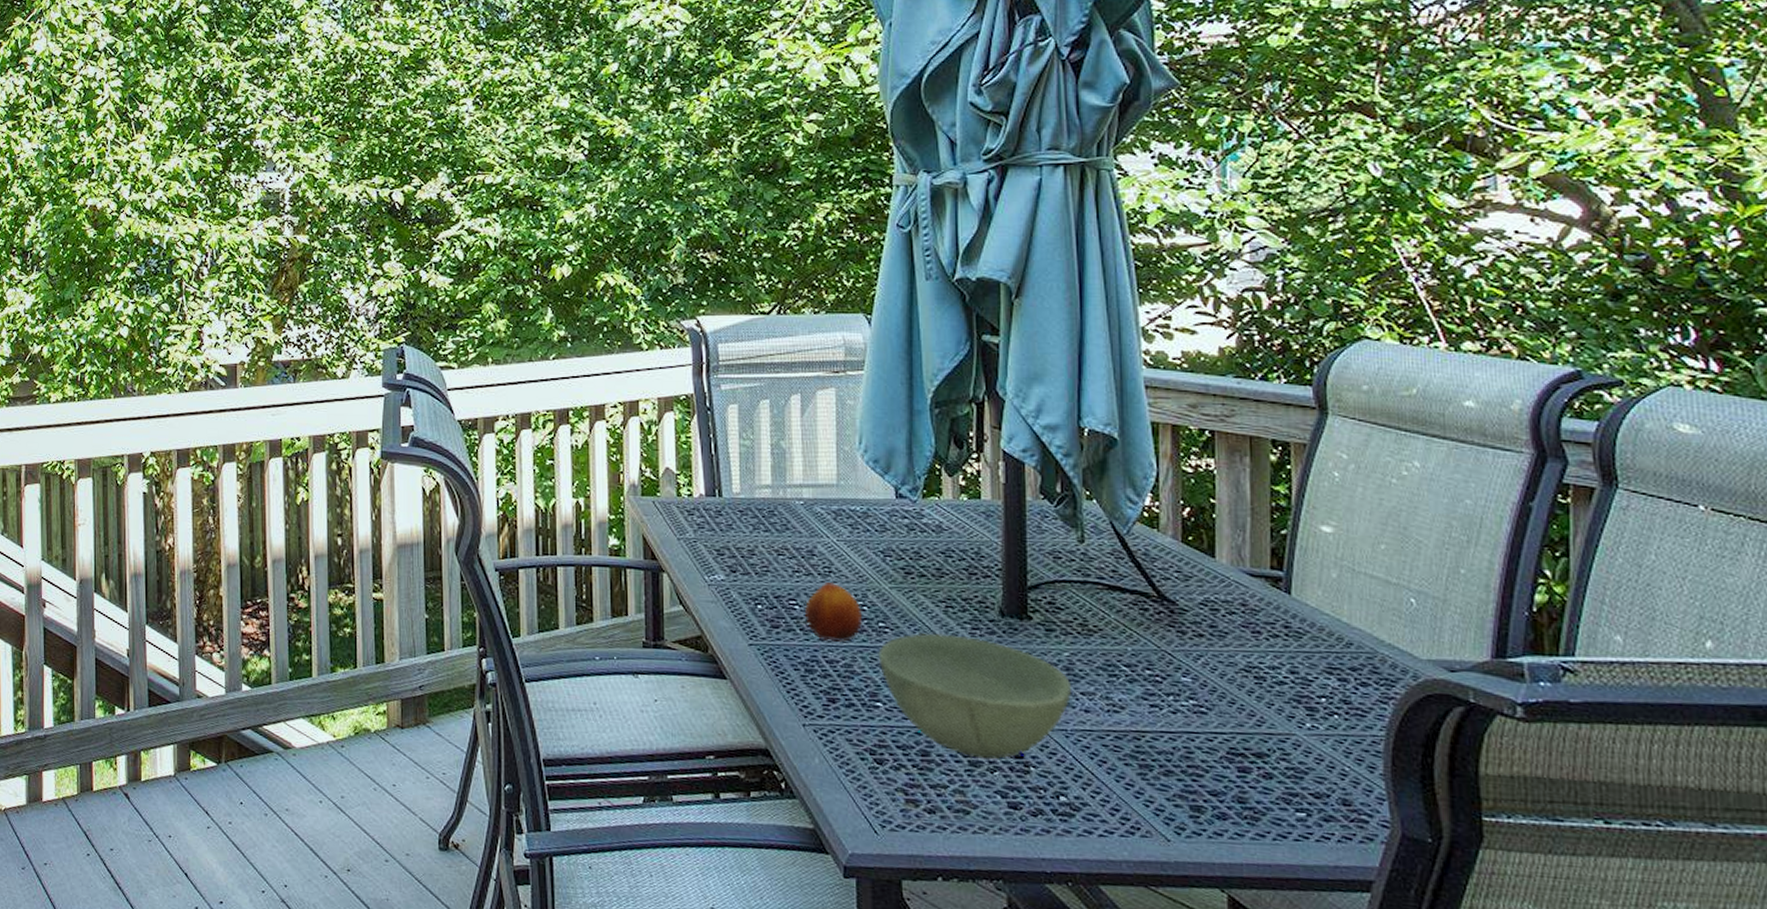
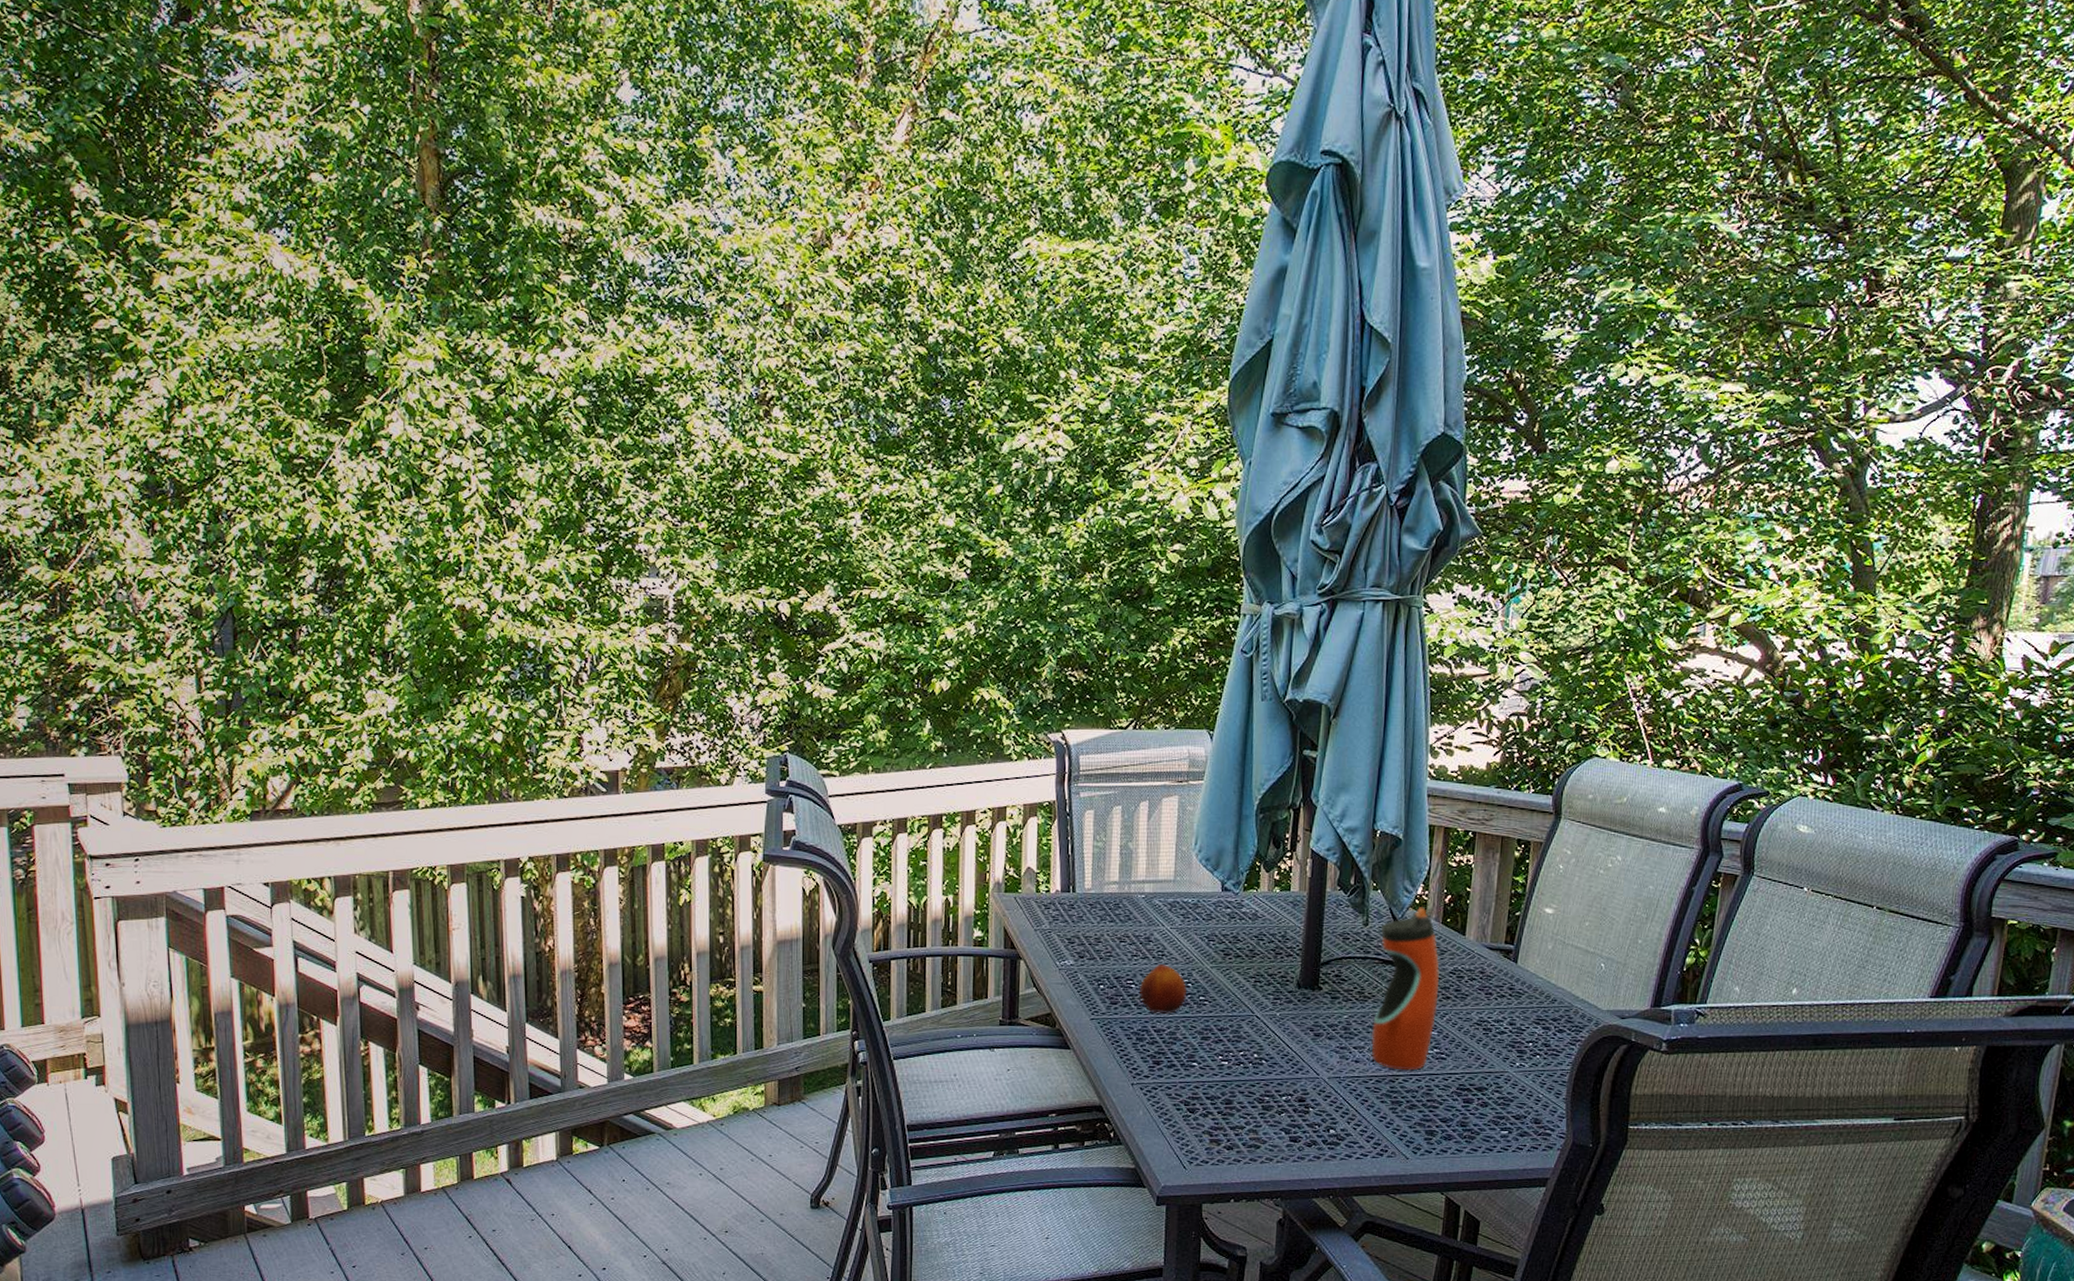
bowl: present [878,633,1072,760] -> none [1197,1004,1348,1104]
water bottle: none [1101,521,1188,727] -> present [1371,907,1440,1071]

